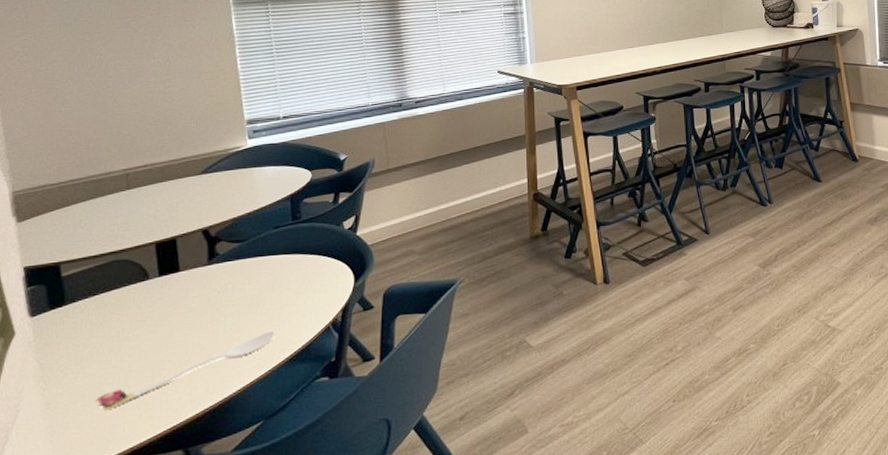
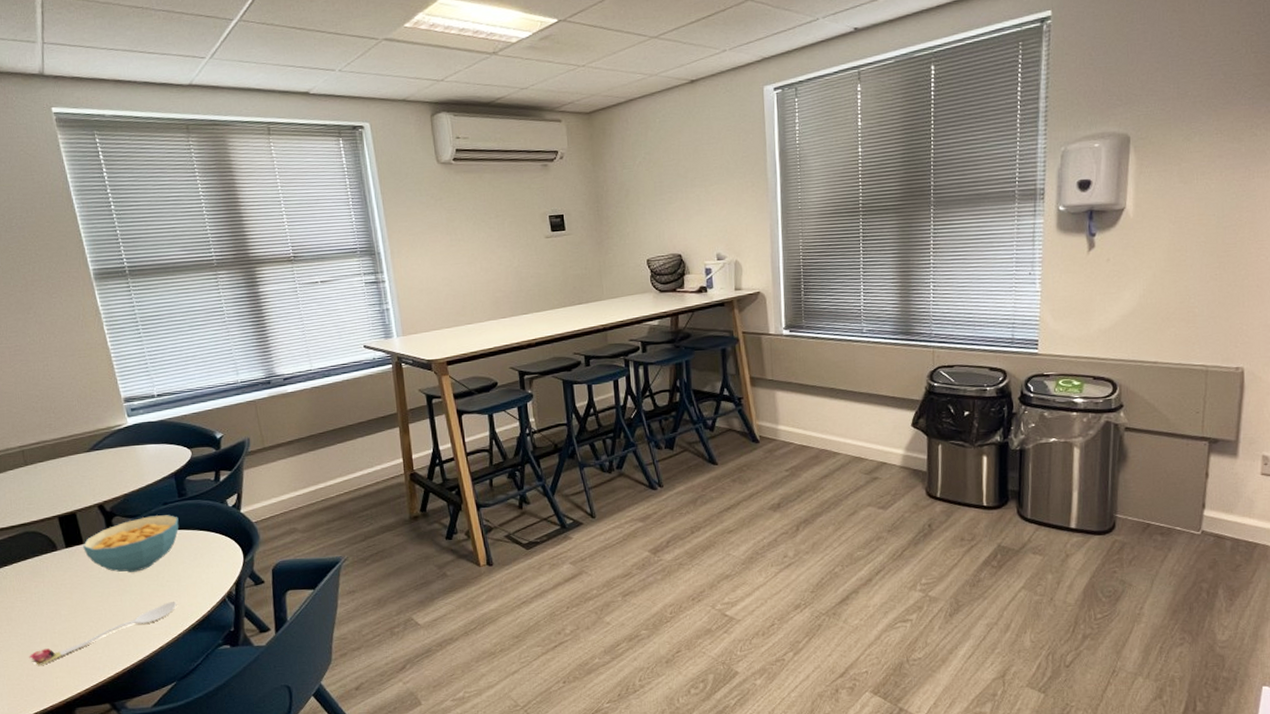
cereal bowl: none [179,239,289,301] -> present [83,515,179,572]

